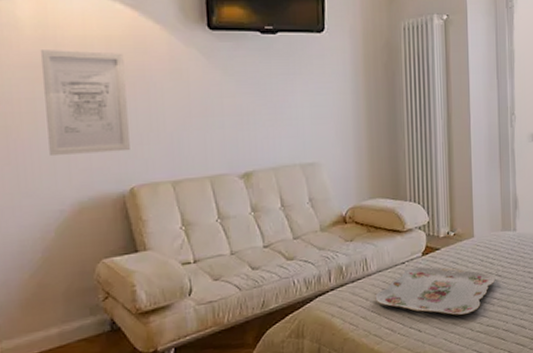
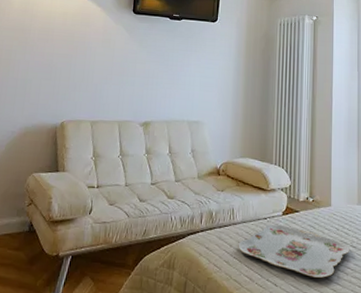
wall art: present [40,50,130,155] -> none [13,18,73,95]

